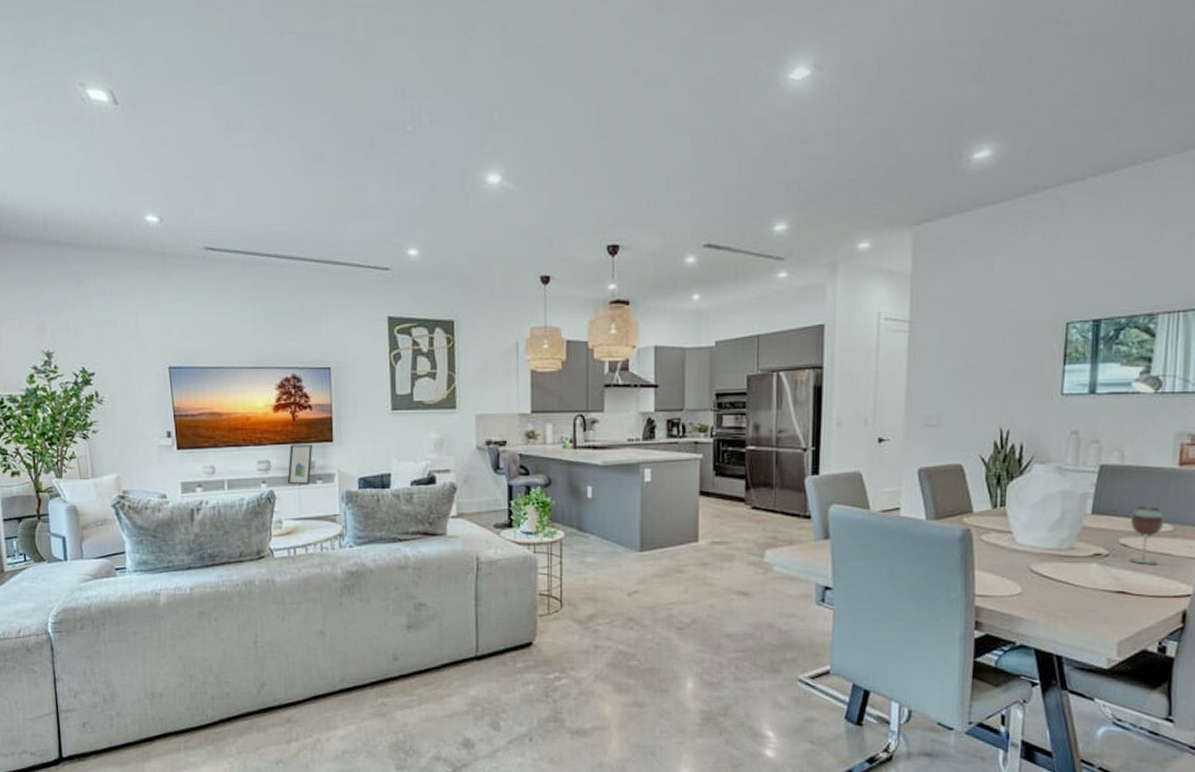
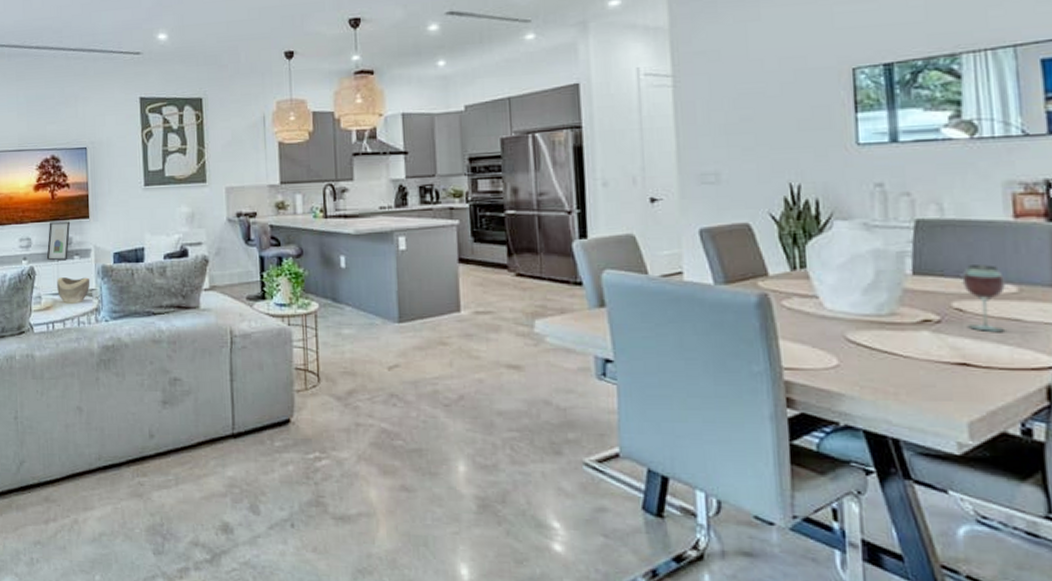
decorative bowl: none [298,502,334,529] -> present [57,277,90,304]

